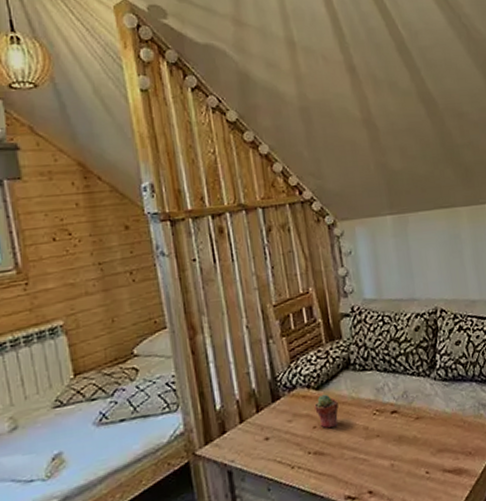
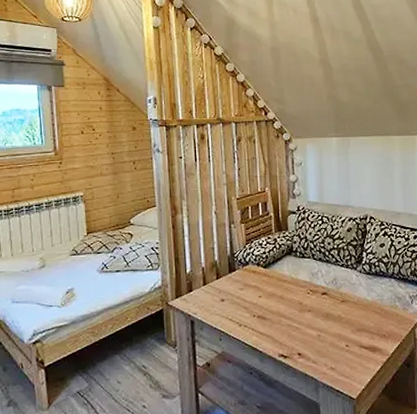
potted succulent: present [314,394,338,429] -> none [261,272,280,300]

